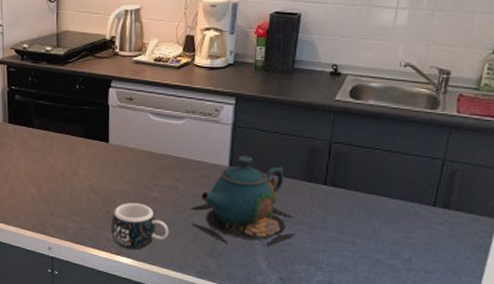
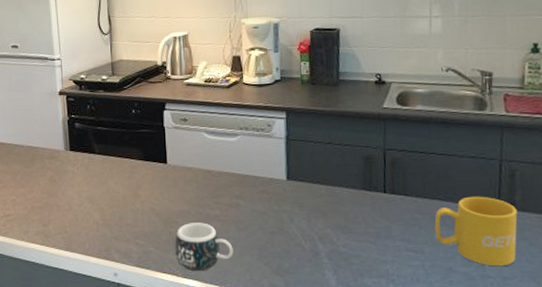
teapot: present [191,155,298,246] -> none [253,168,363,262]
mug: none [369,193,451,261] -> present [434,196,518,267]

